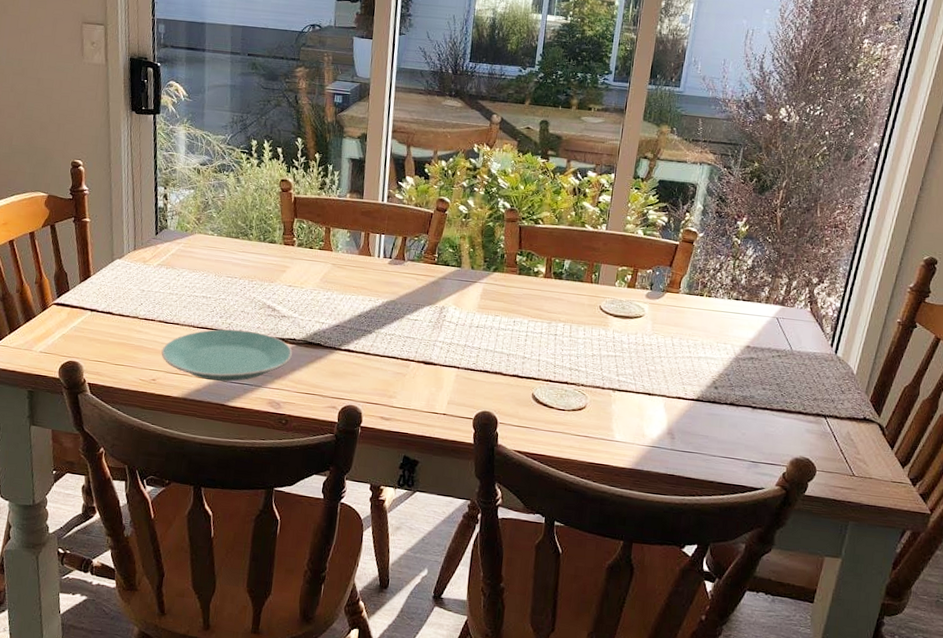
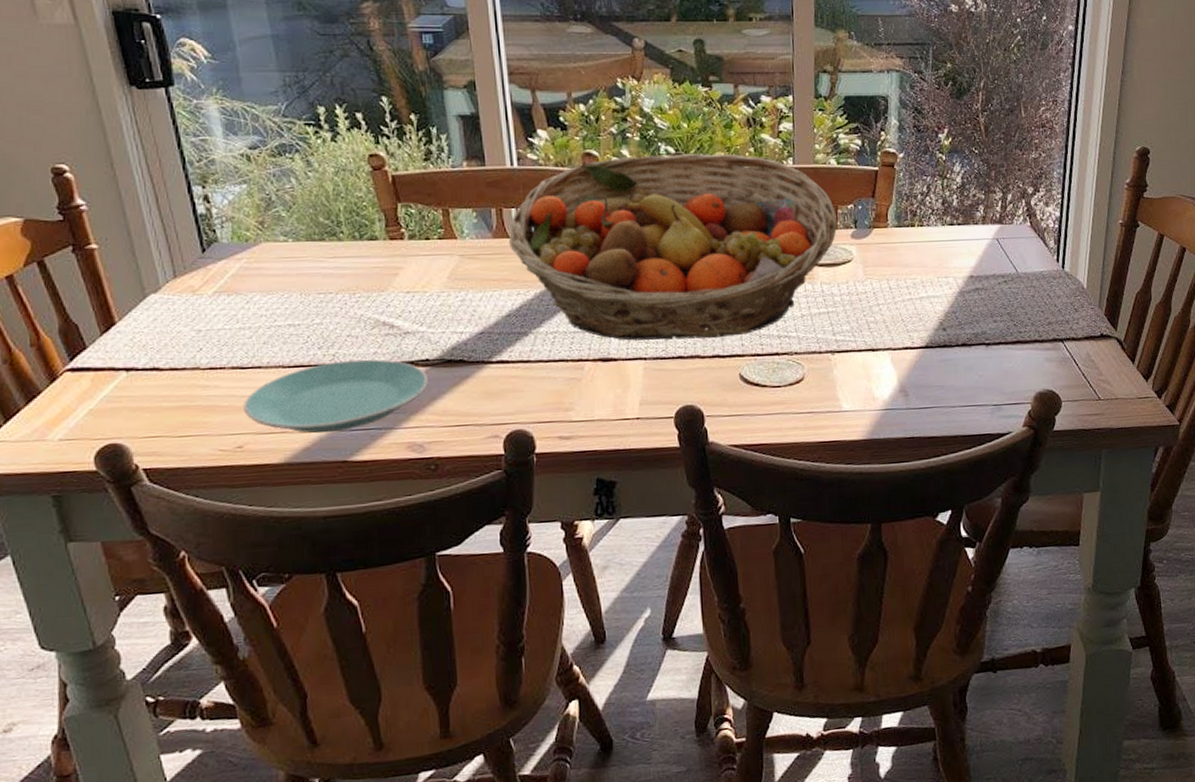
fruit basket: none [370,206,637,362] -> present [509,153,838,341]

